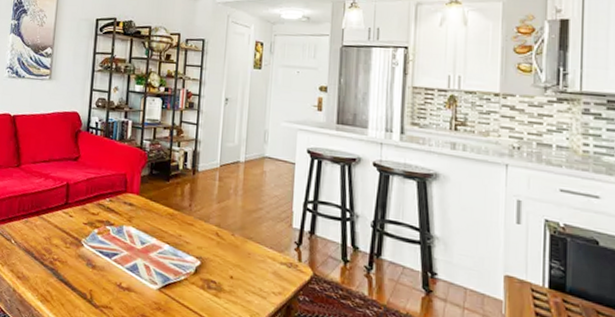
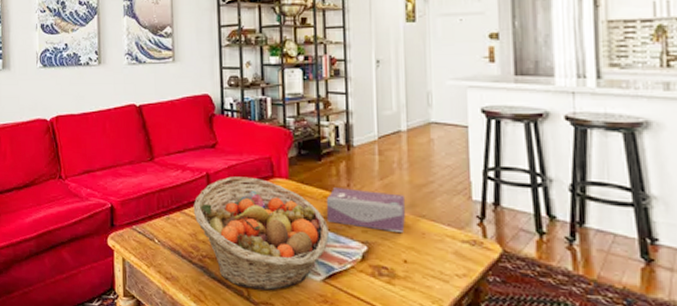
fruit basket: none [50,188,169,296] -> present [193,176,329,291]
tissue box: none [168,206,236,251] -> present [326,188,405,232]

